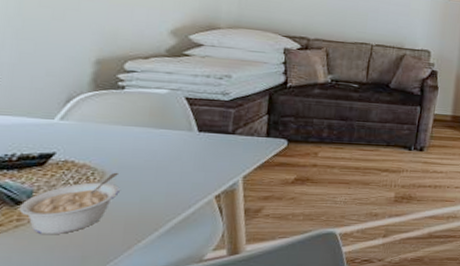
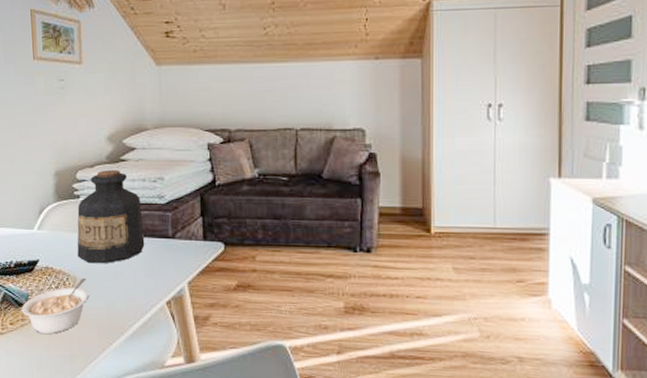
bottle: none [111,63,201,158] -> present [77,170,145,264]

